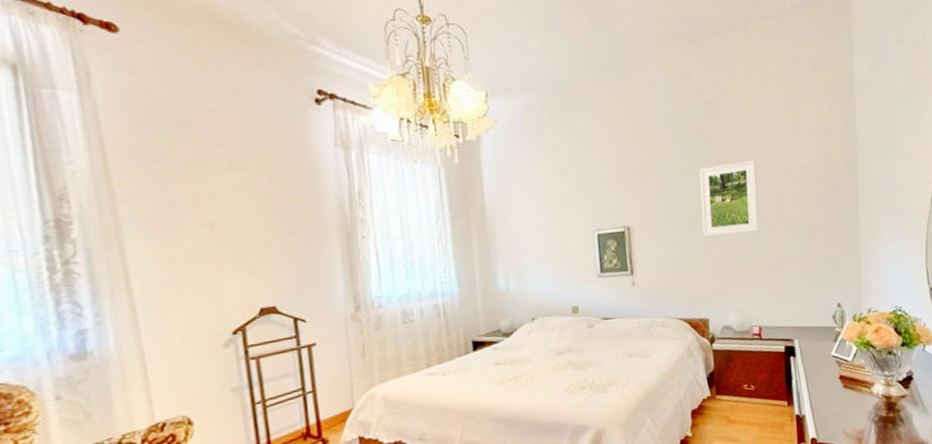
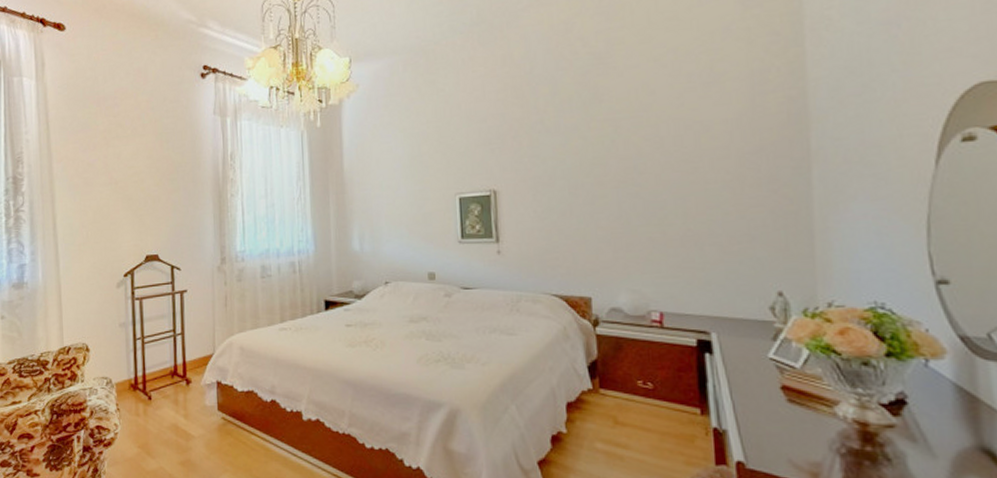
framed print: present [699,159,759,236] -> none [582,114,661,203]

